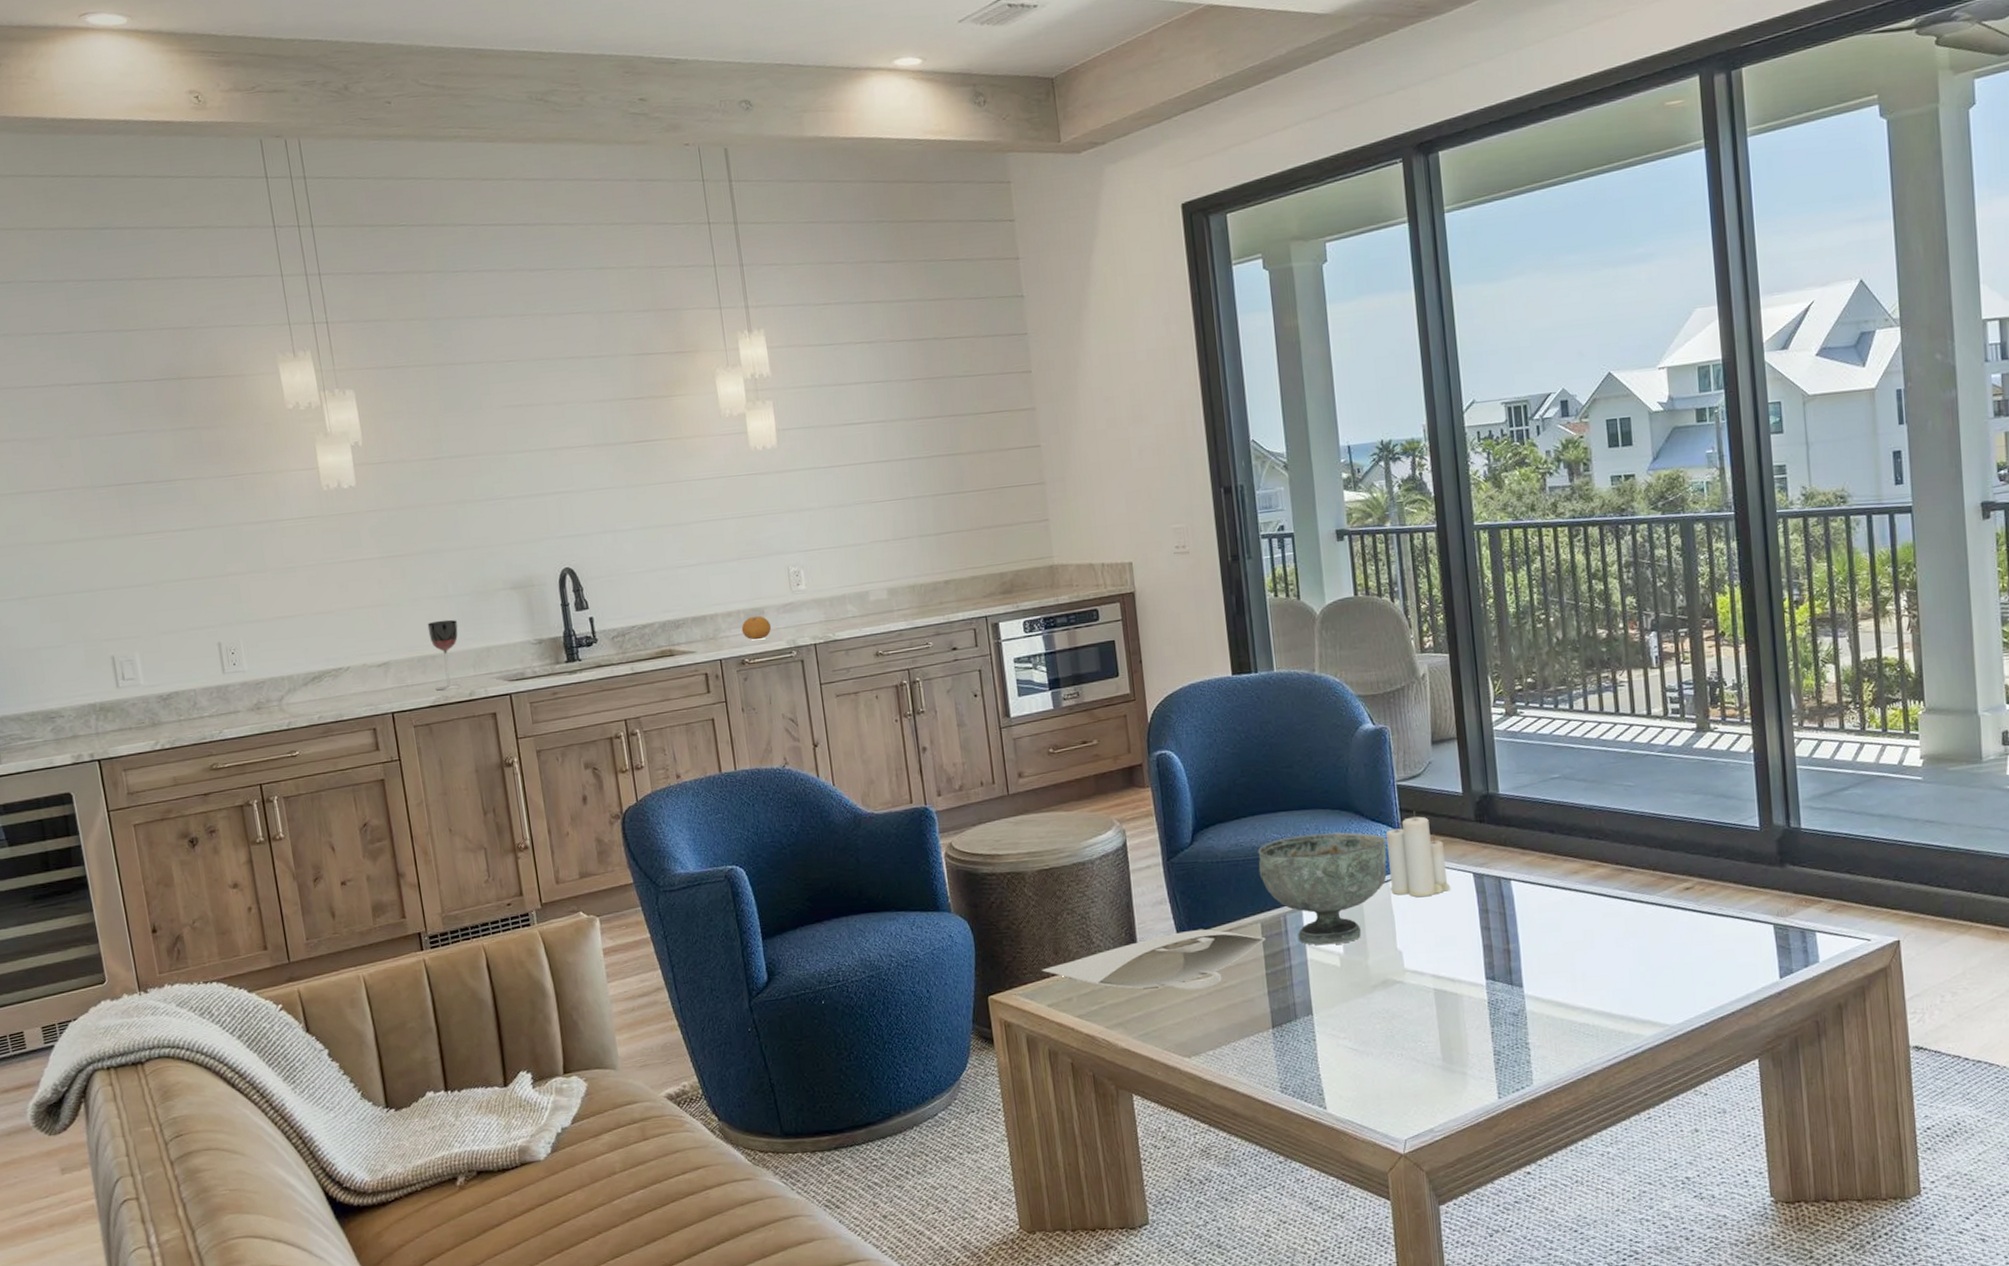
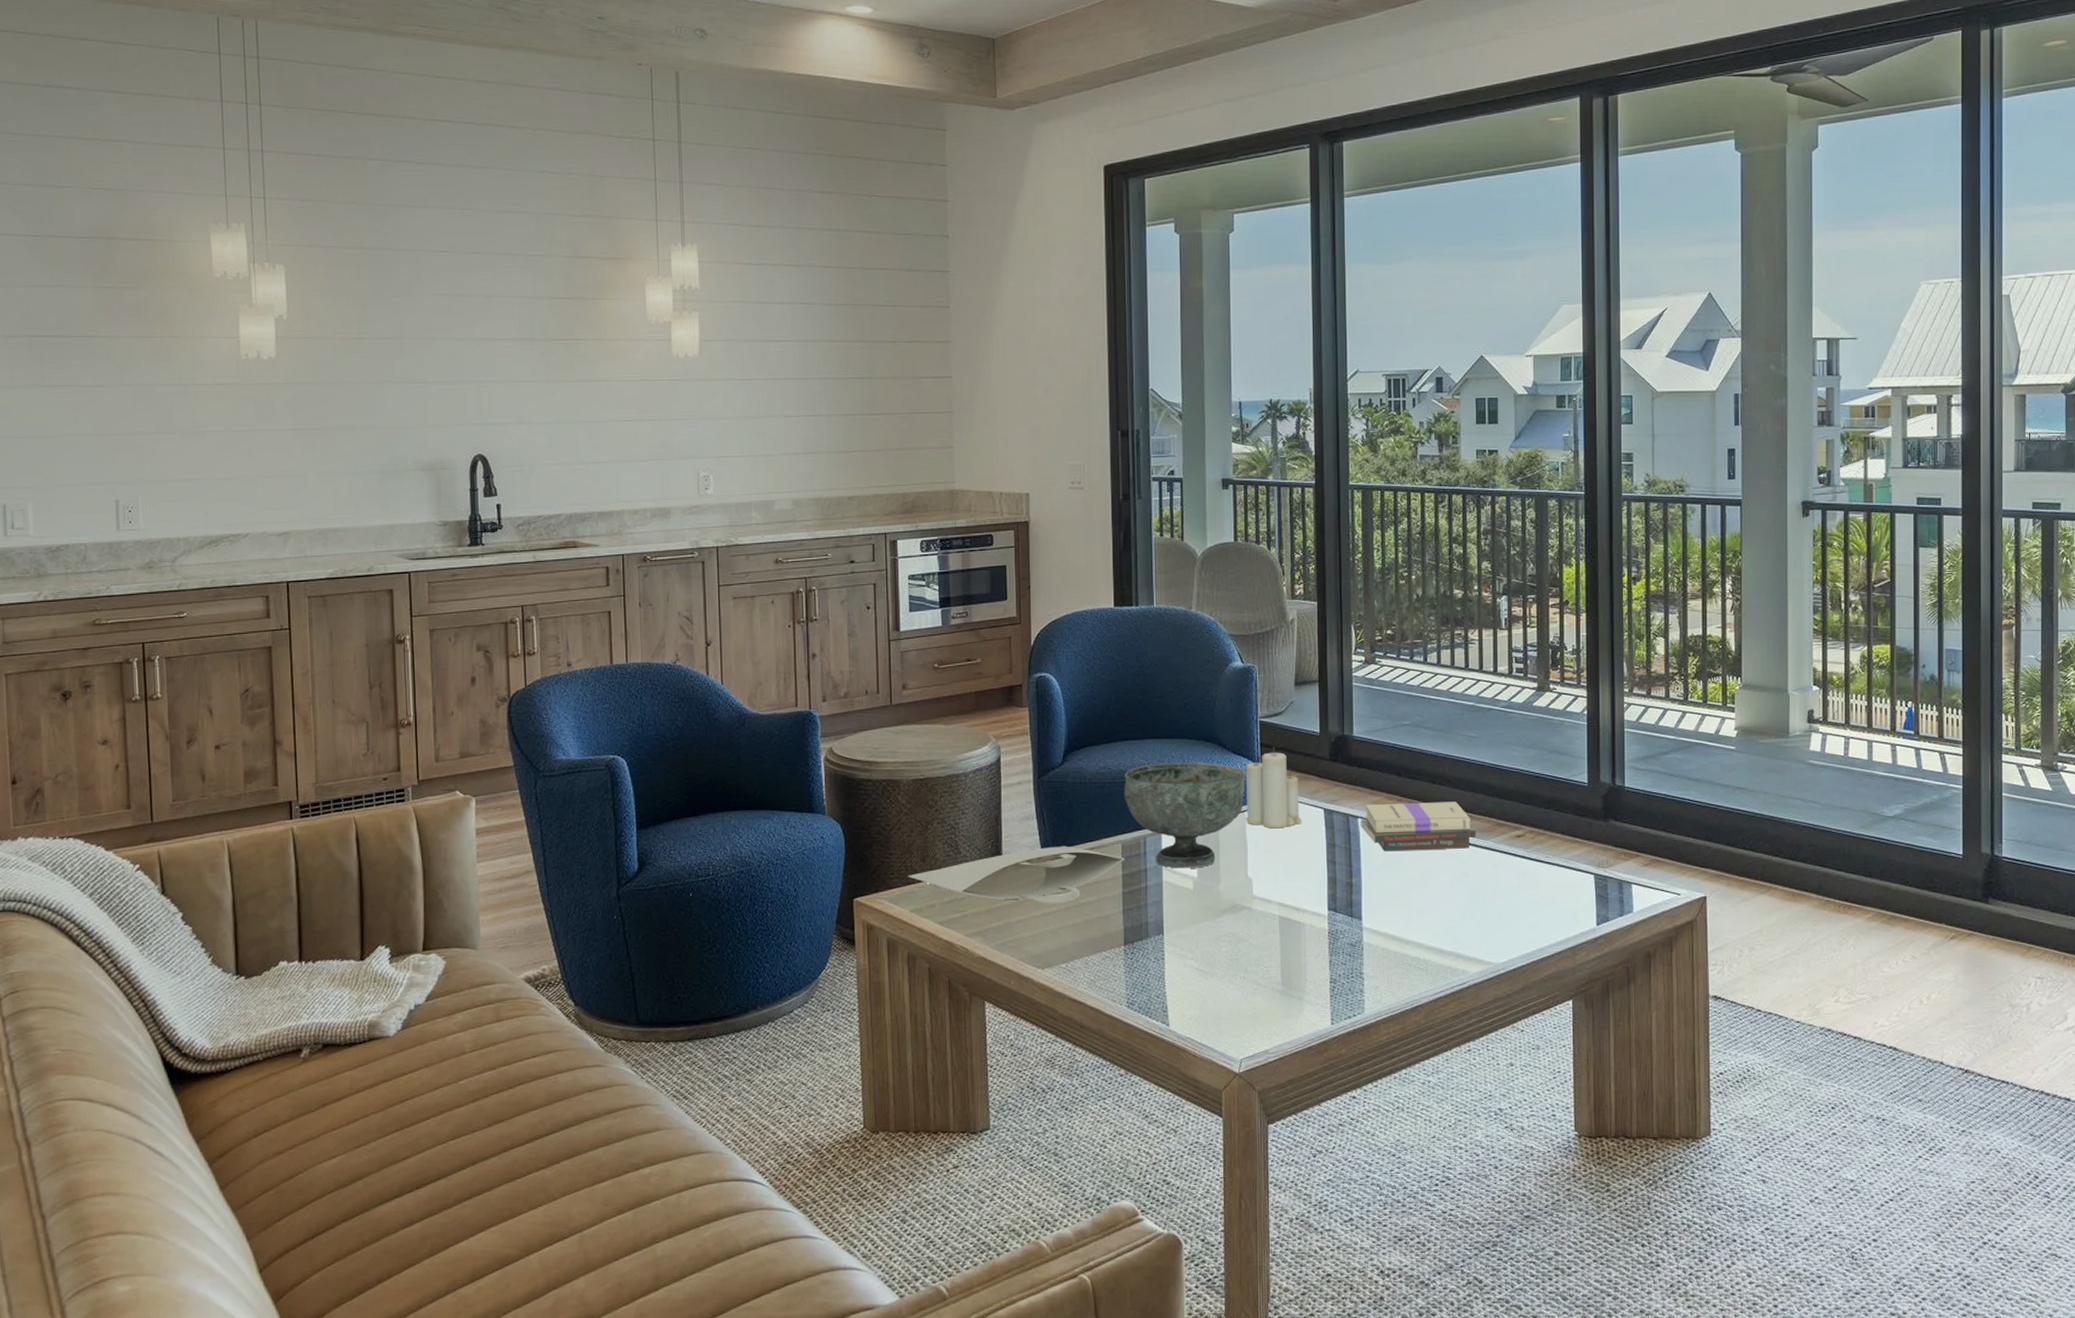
wineglass: present [427,619,462,691] -> none [333,495,364,565]
fruit: present [741,616,772,640] -> none [646,515,676,539]
books: none [1513,856,1641,914] -> present [1360,802,1476,852]

